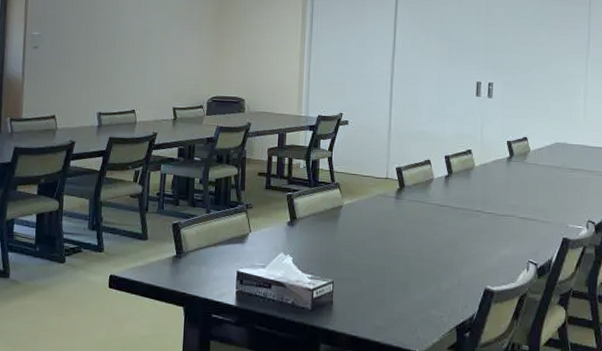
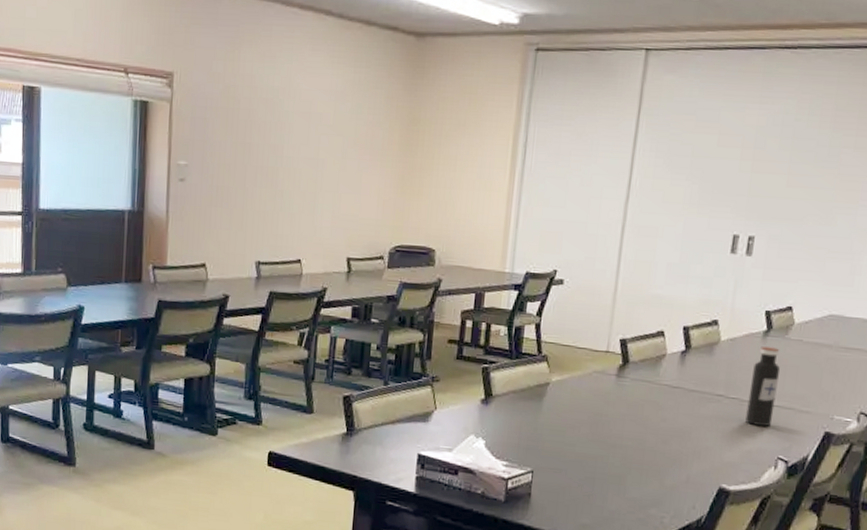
water bottle: none [500,170,524,235] -> present [745,346,781,426]

